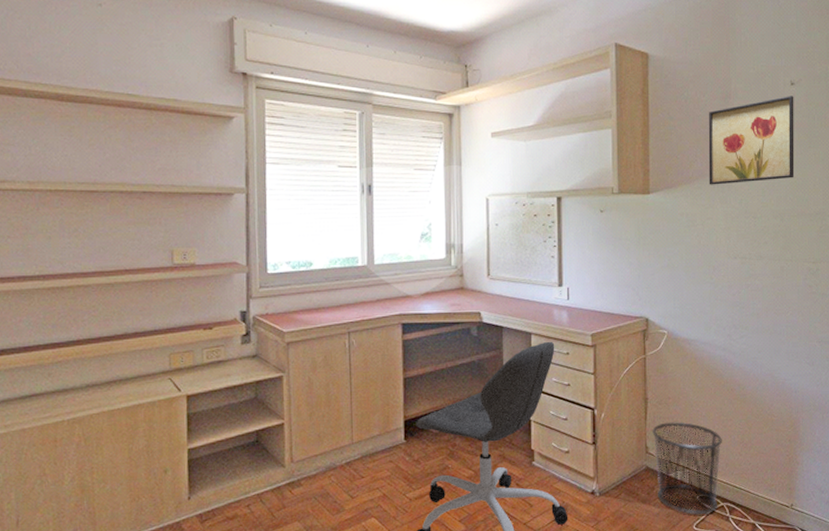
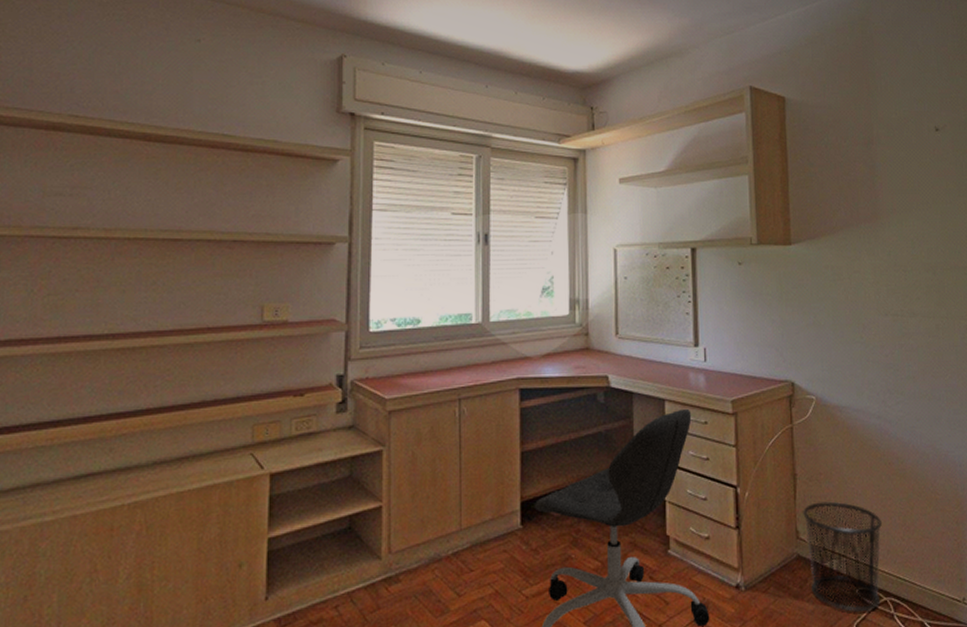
wall art: present [708,96,795,185] -> none [851,142,945,236]

